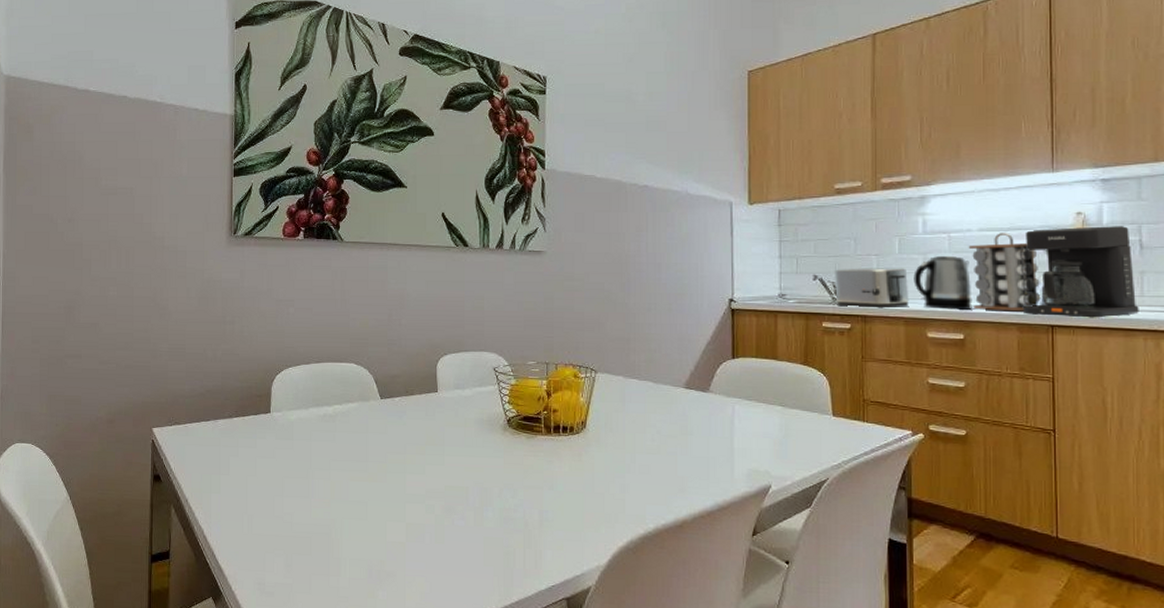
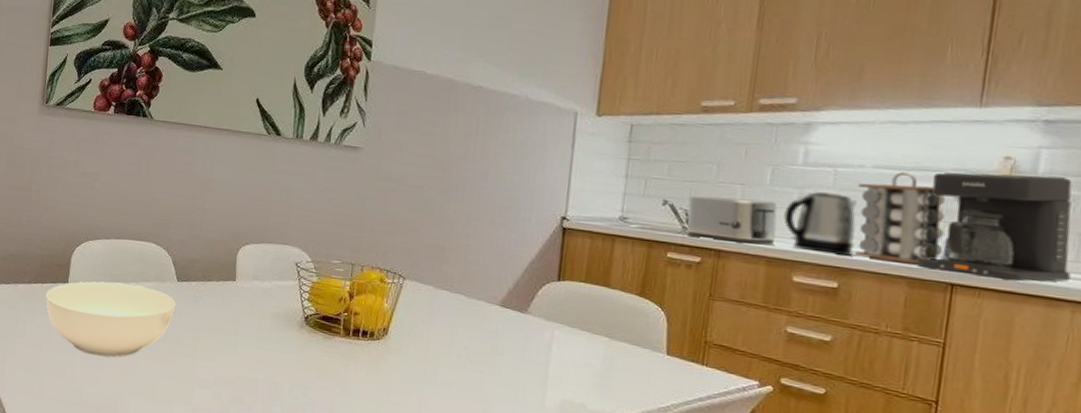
bowl: none [248,407,381,484] -> present [45,281,176,357]

